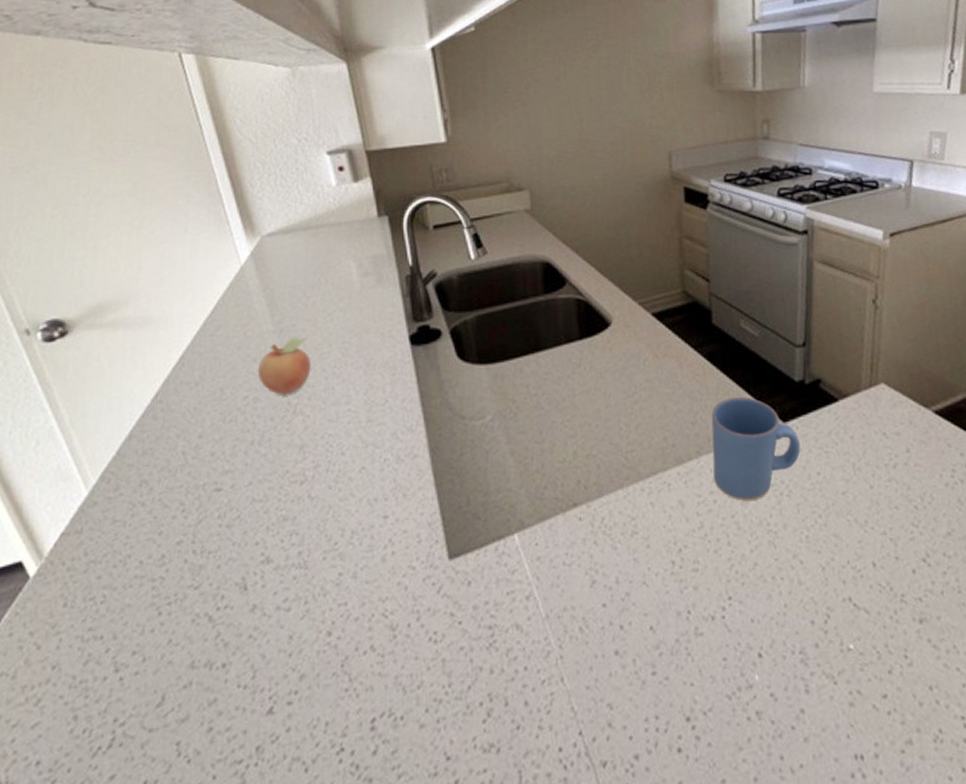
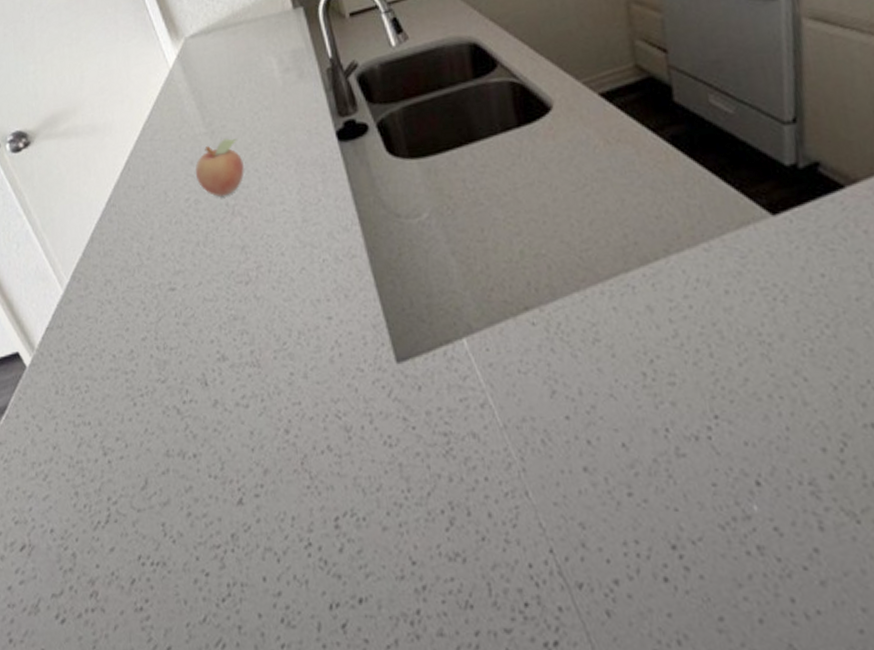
mug: present [711,396,801,502] -> none [680,185,797,308]

